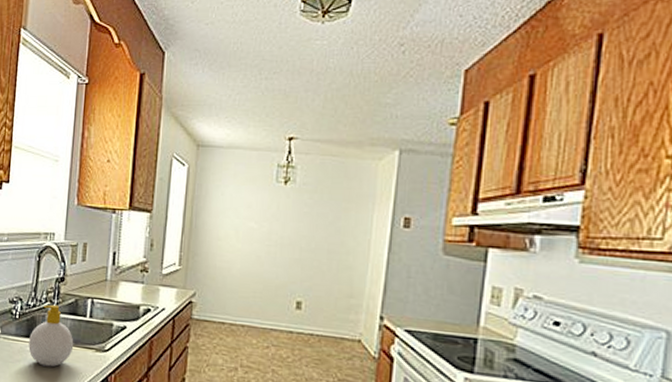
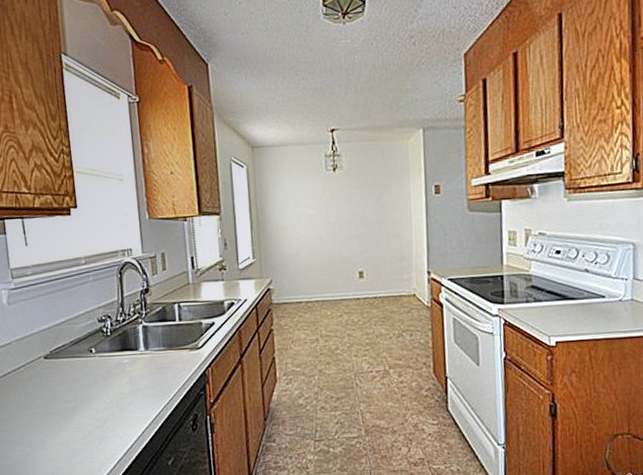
soap bottle: present [28,304,74,367] -> none [124,315,169,374]

